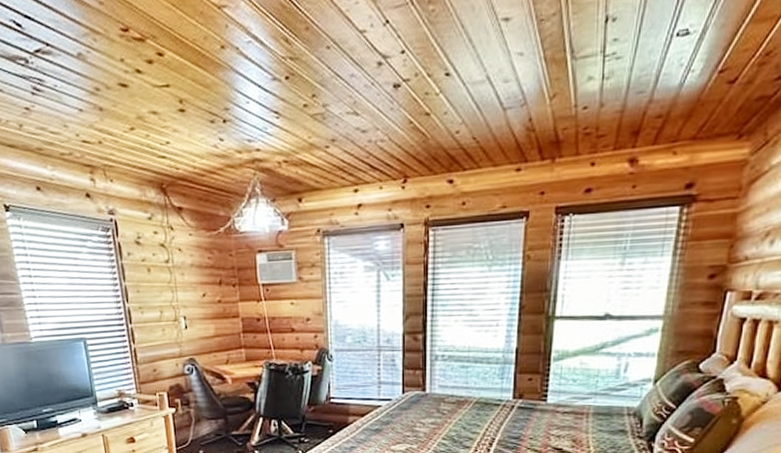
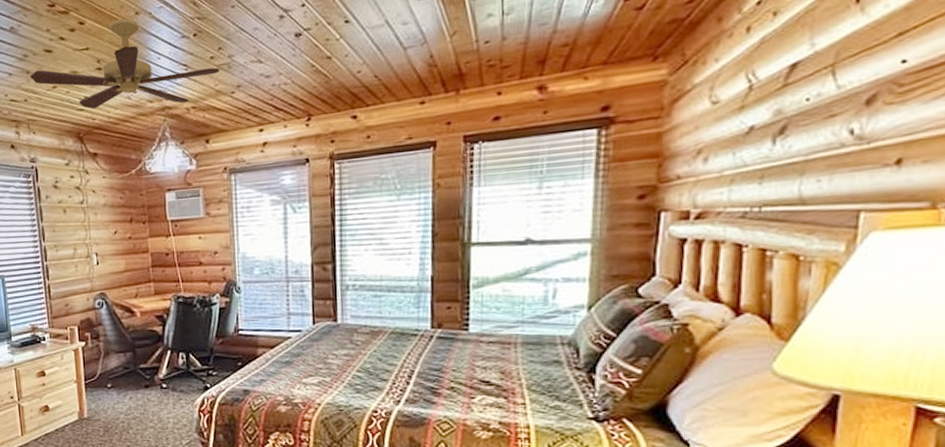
ceiling fan: none [104,51,313,157] -> present [30,18,220,109]

